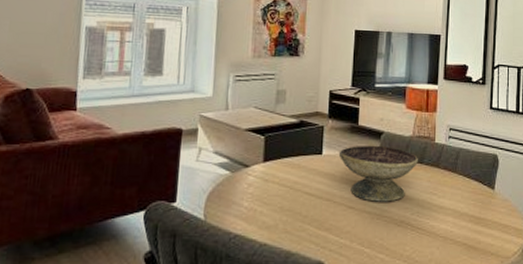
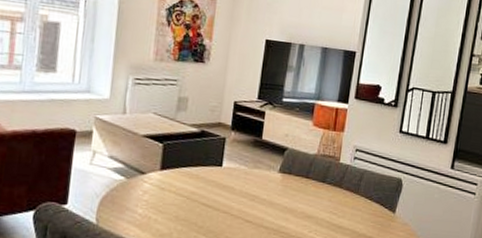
decorative bowl: present [338,145,418,202] -> none [239,160,321,219]

